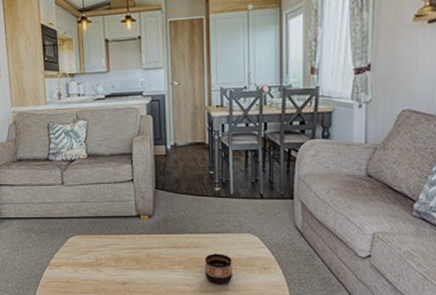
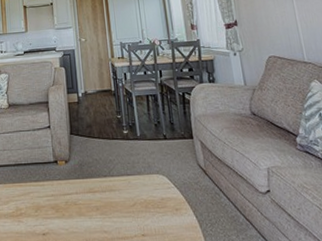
cup: present [204,253,232,284] -> none [120,196,148,229]

